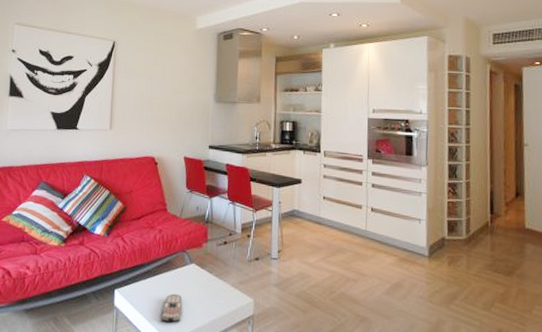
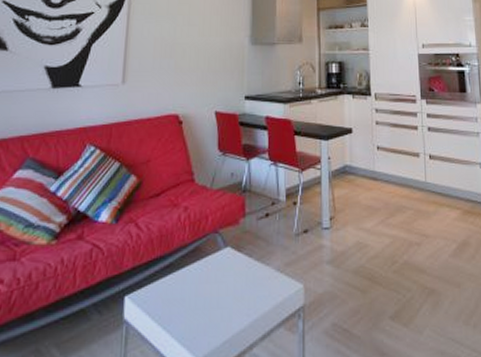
remote control: present [161,293,183,323] -> none [187,290,215,332]

